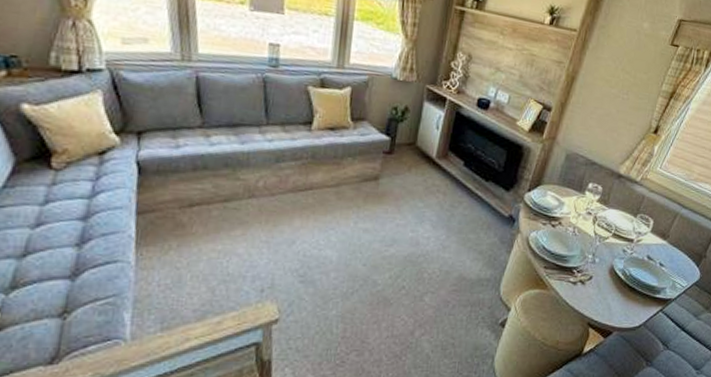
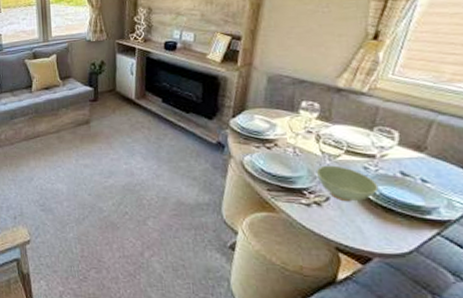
bowl: none [587,246,630,281] -> present [317,165,379,202]

